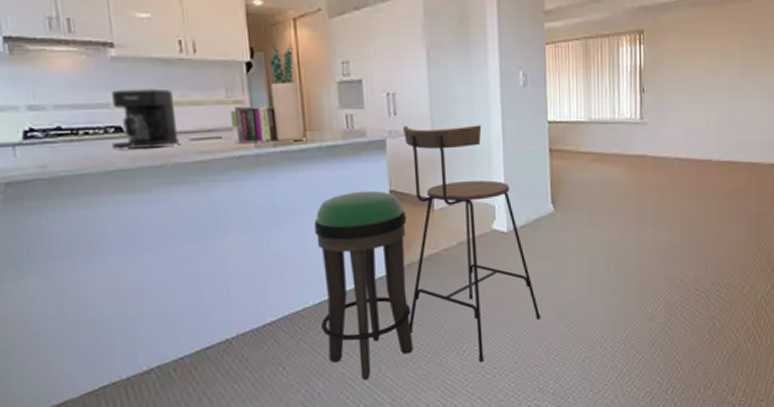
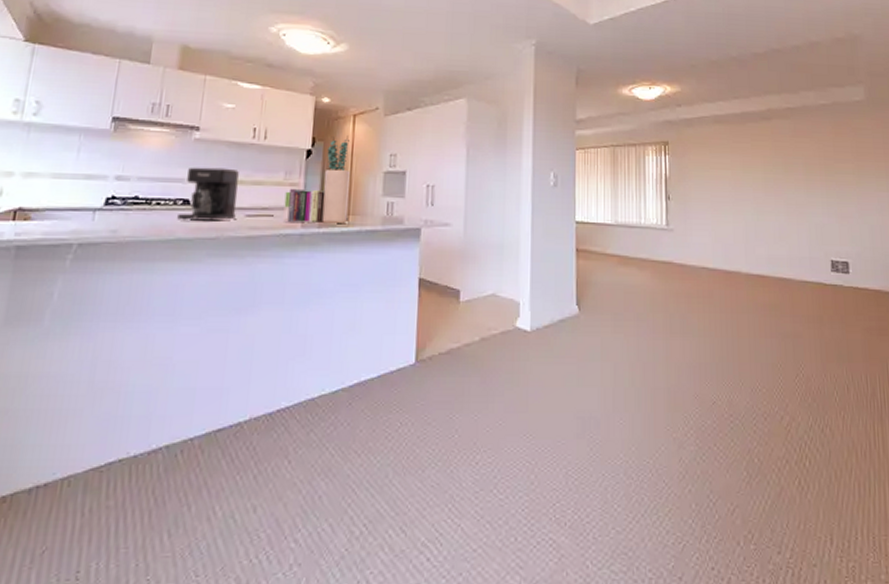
bar stool: present [314,190,413,380] -> none [333,276,433,486]
bar stool: present [402,124,541,362] -> none [422,217,561,477]

